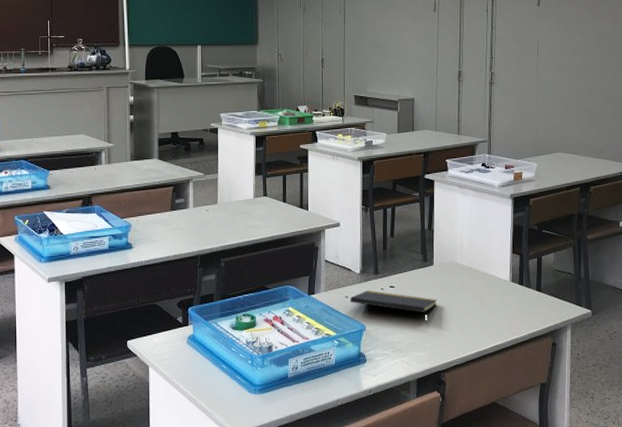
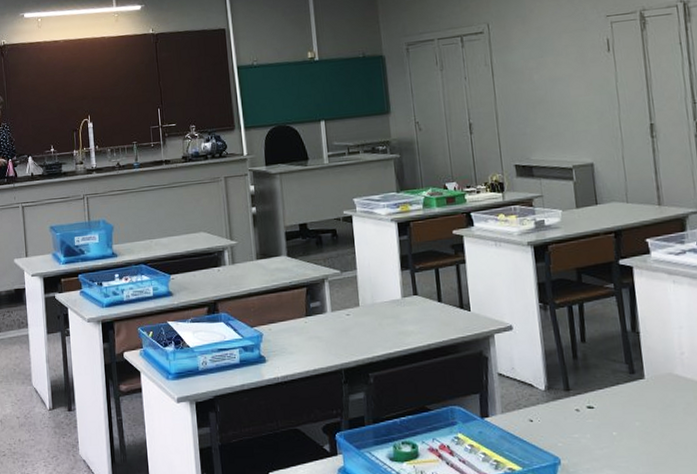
notepad: present [350,290,438,322] -> none [535,411,656,455]

